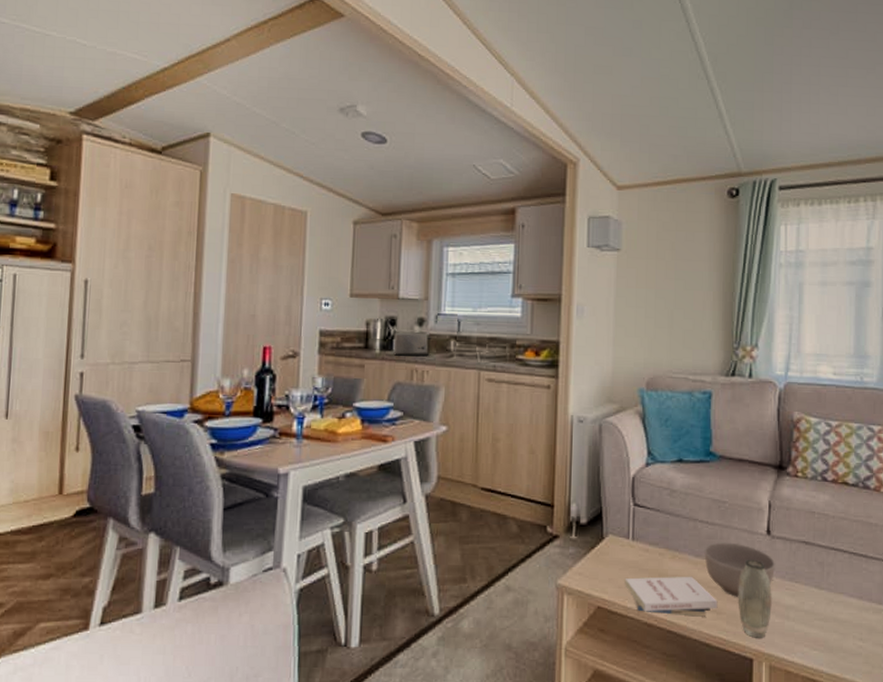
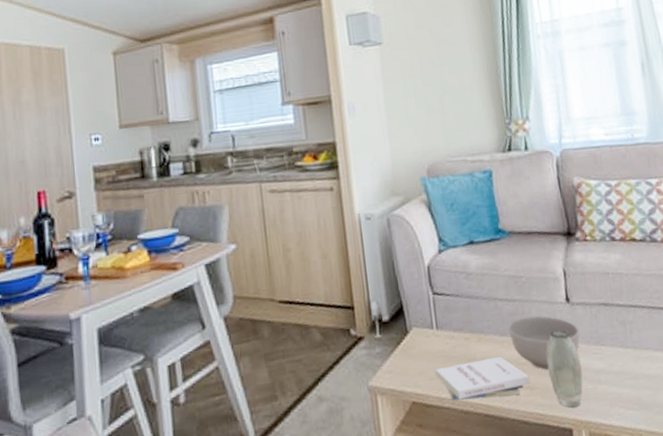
toaster: present [393,331,432,357] -> none [169,152,208,182]

